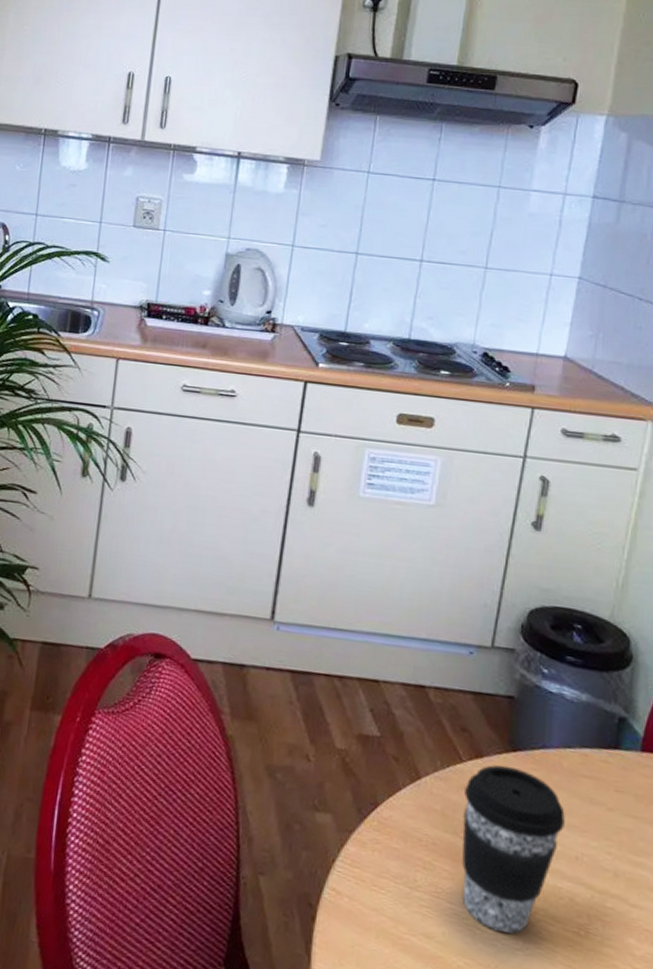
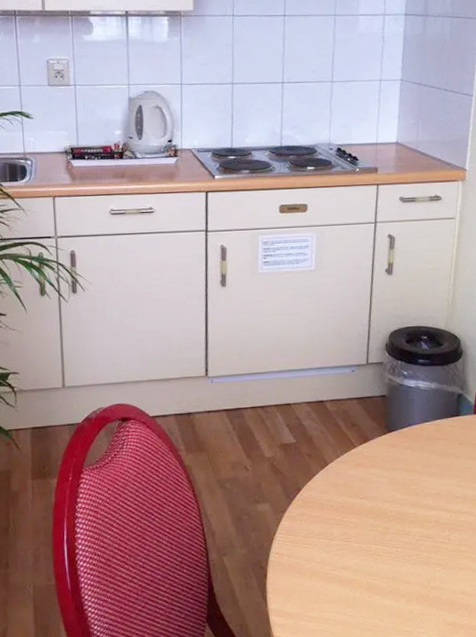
coffee cup: present [462,765,565,933] -> none [359,443,428,553]

